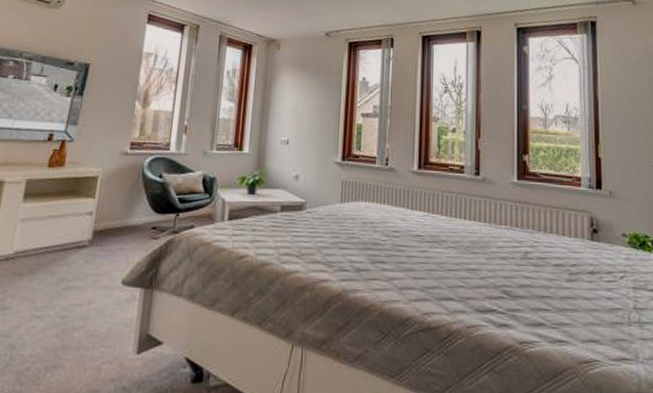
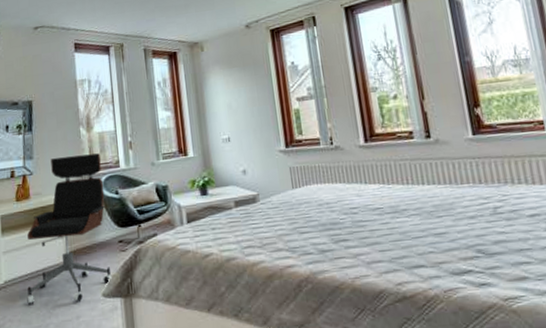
office chair: none [35,128,151,285] -> present [27,153,112,304]

